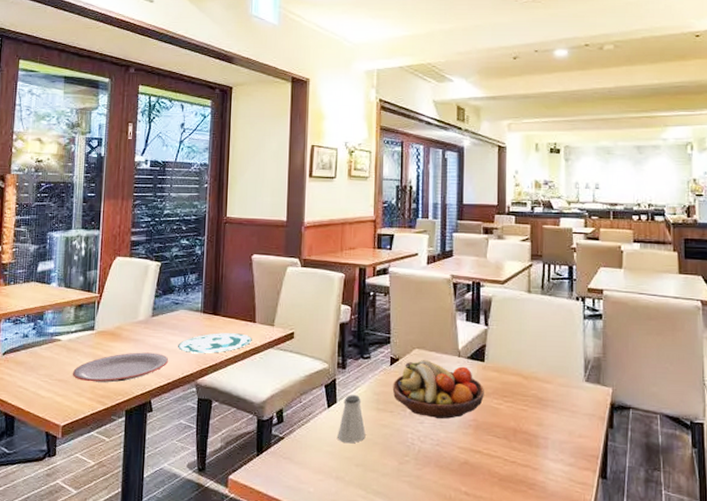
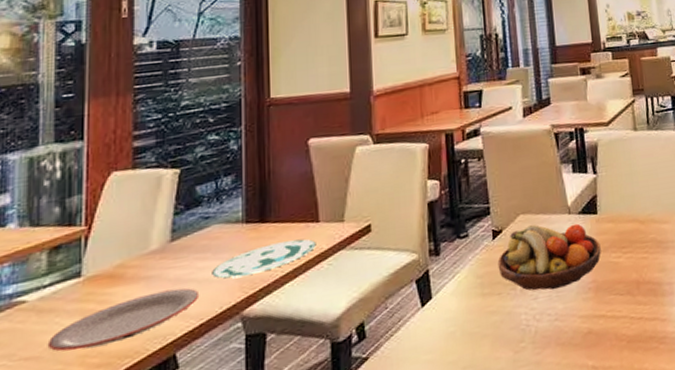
saltshaker: present [338,395,366,444] -> none [437,283,471,345]

